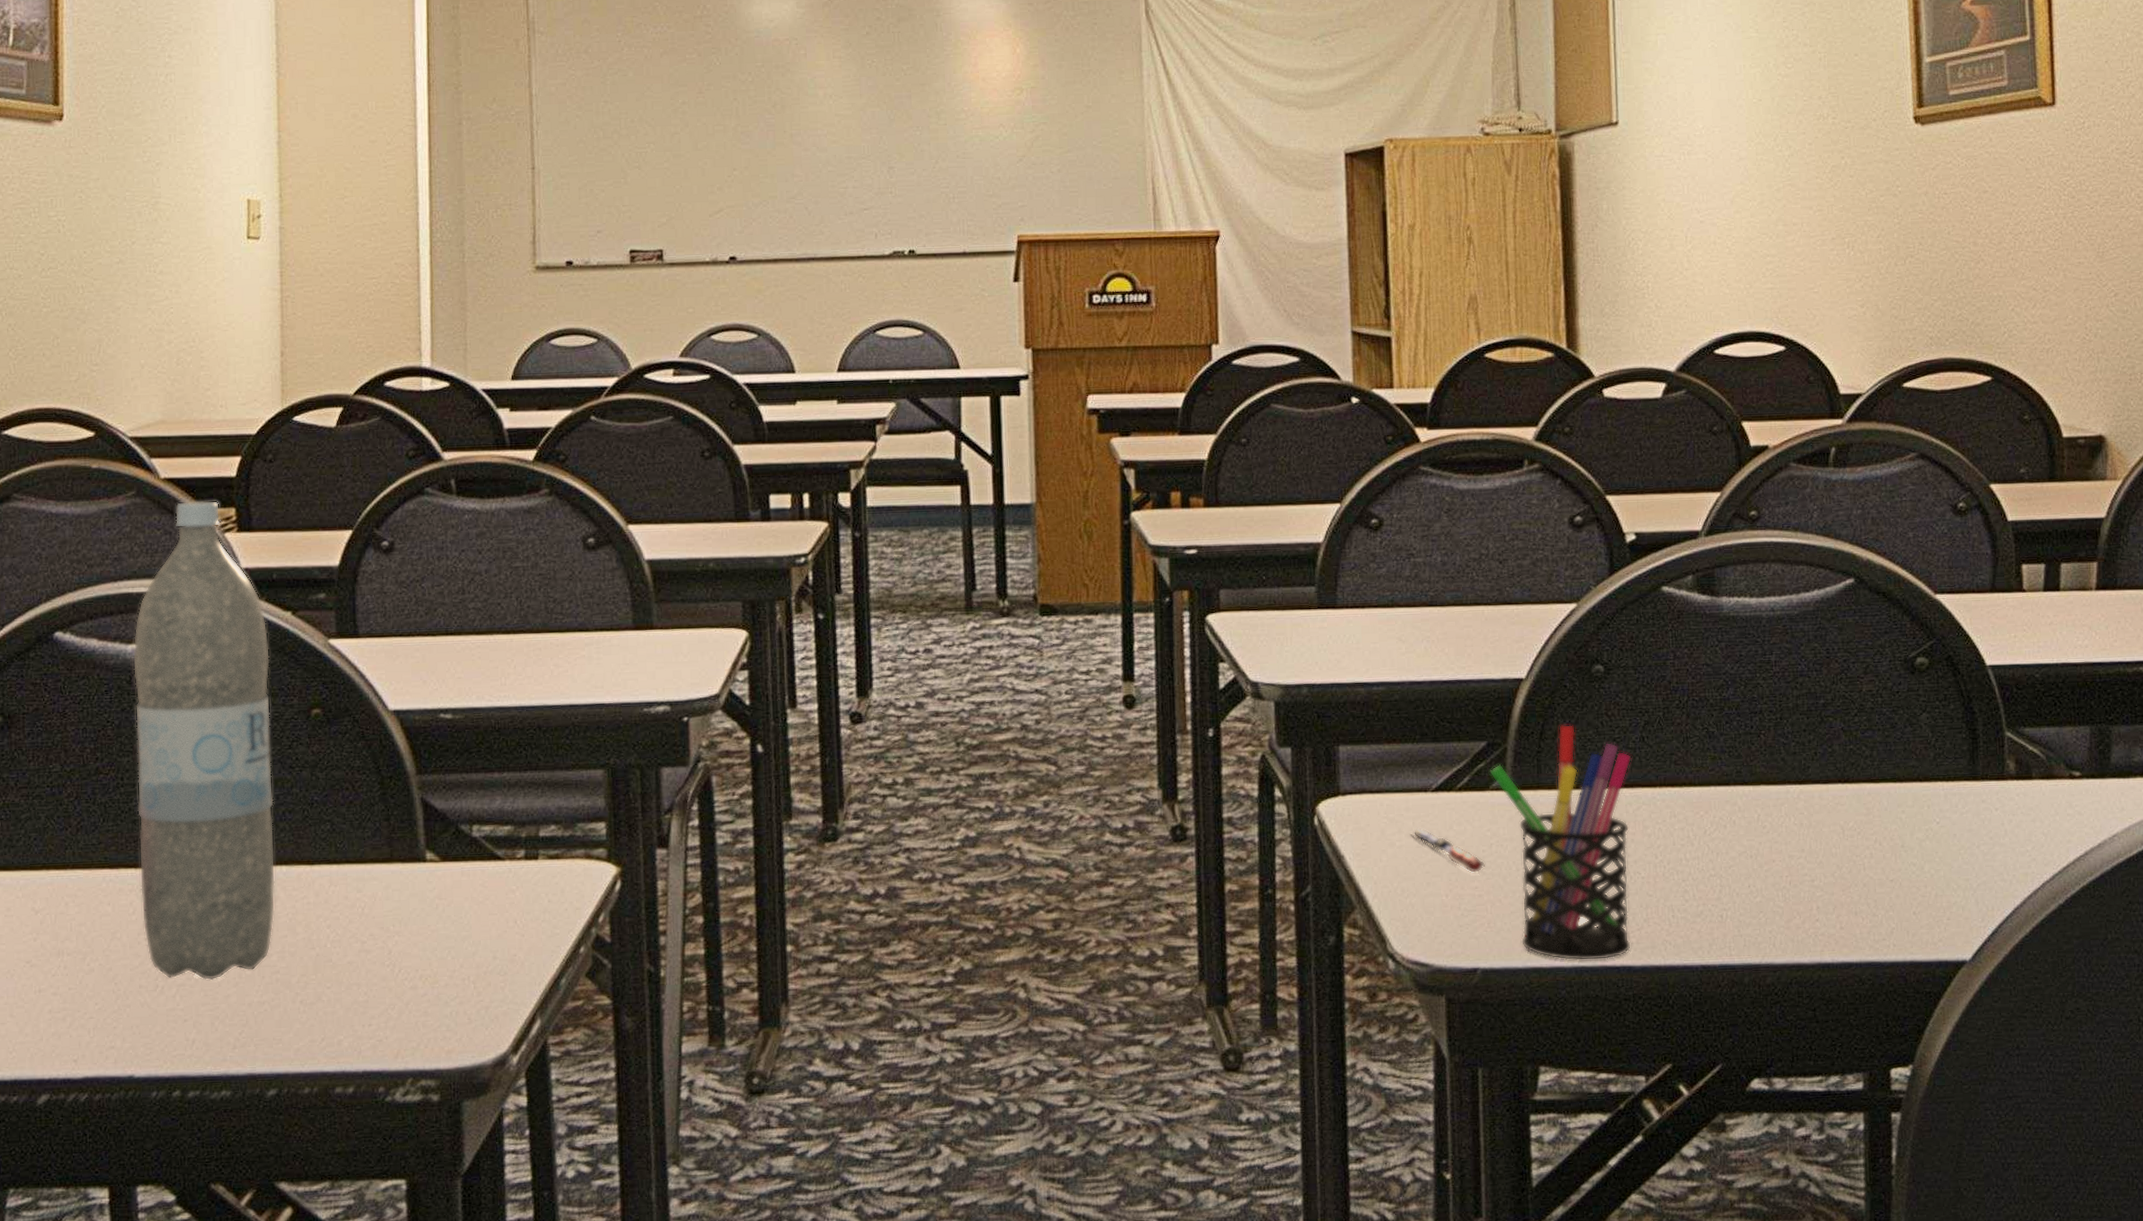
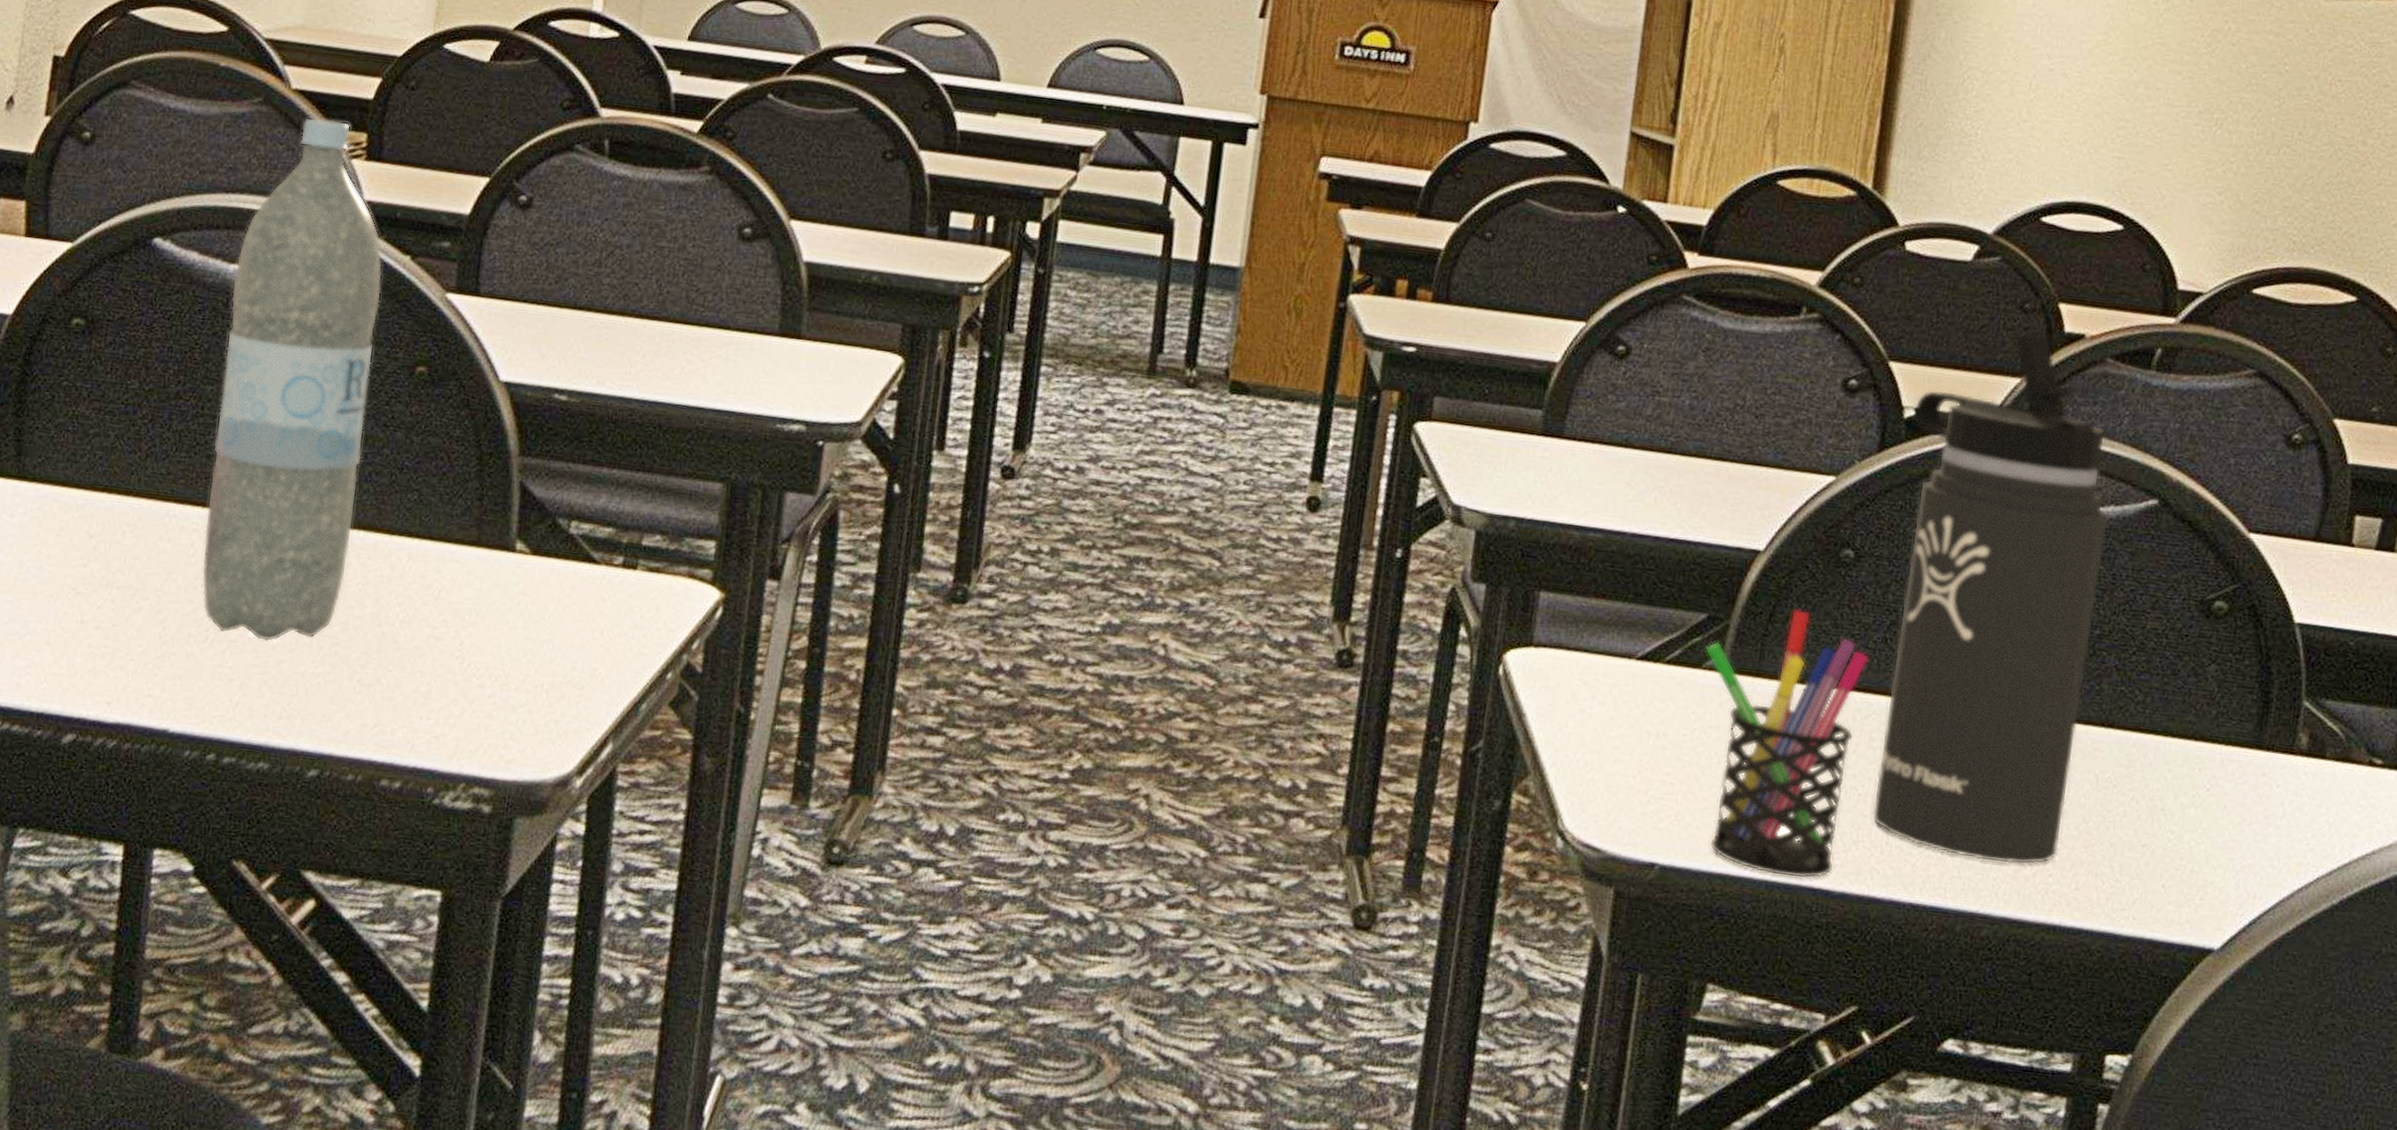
pen: present [1410,827,1485,874] -> none [1604,696,1683,759]
thermos bottle: none [1634,450,1820,918] -> present [1872,332,2109,865]

